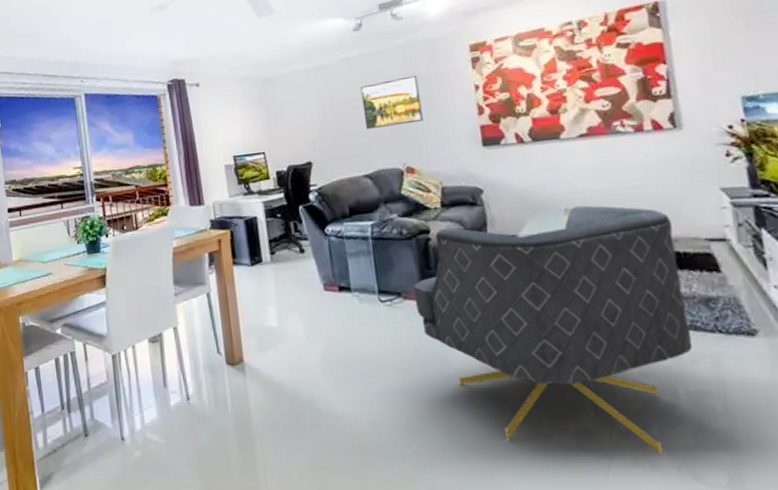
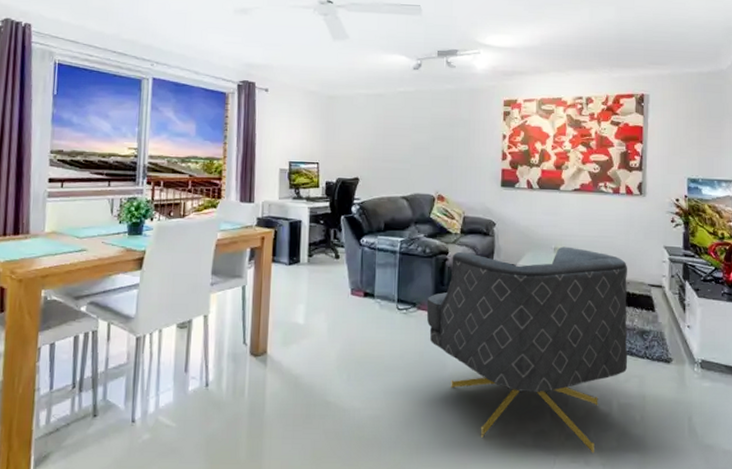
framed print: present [360,75,423,129] -> none [410,117,459,158]

